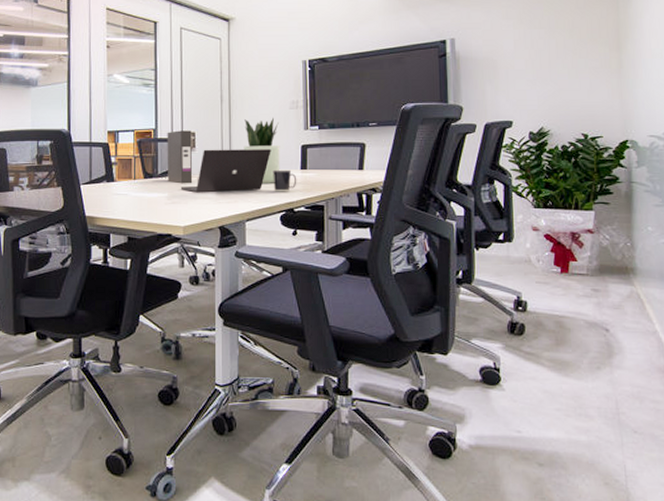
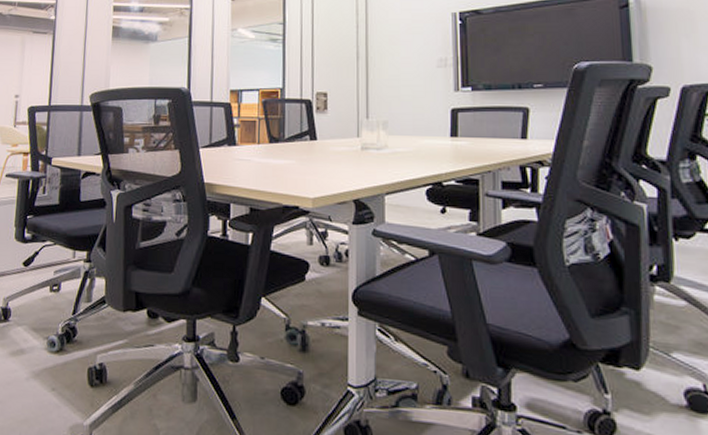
binder: present [167,130,193,184] -> none [295,90,324,150]
laptop: present [180,149,271,193] -> none [310,111,415,161]
planter: present [243,117,280,183] -> none [383,76,426,152]
mug: present [273,169,297,192] -> none [417,136,446,163]

